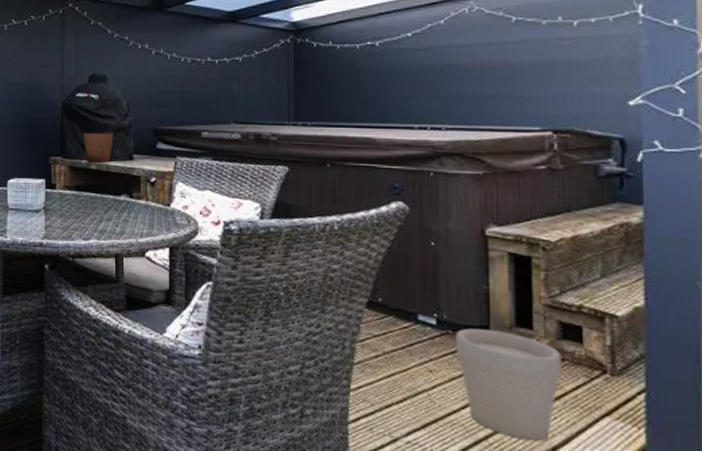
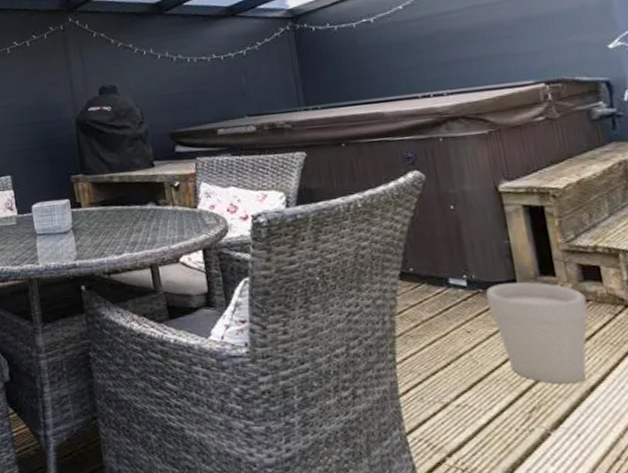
planter: present [83,131,114,163] -> none [101,142,133,175]

